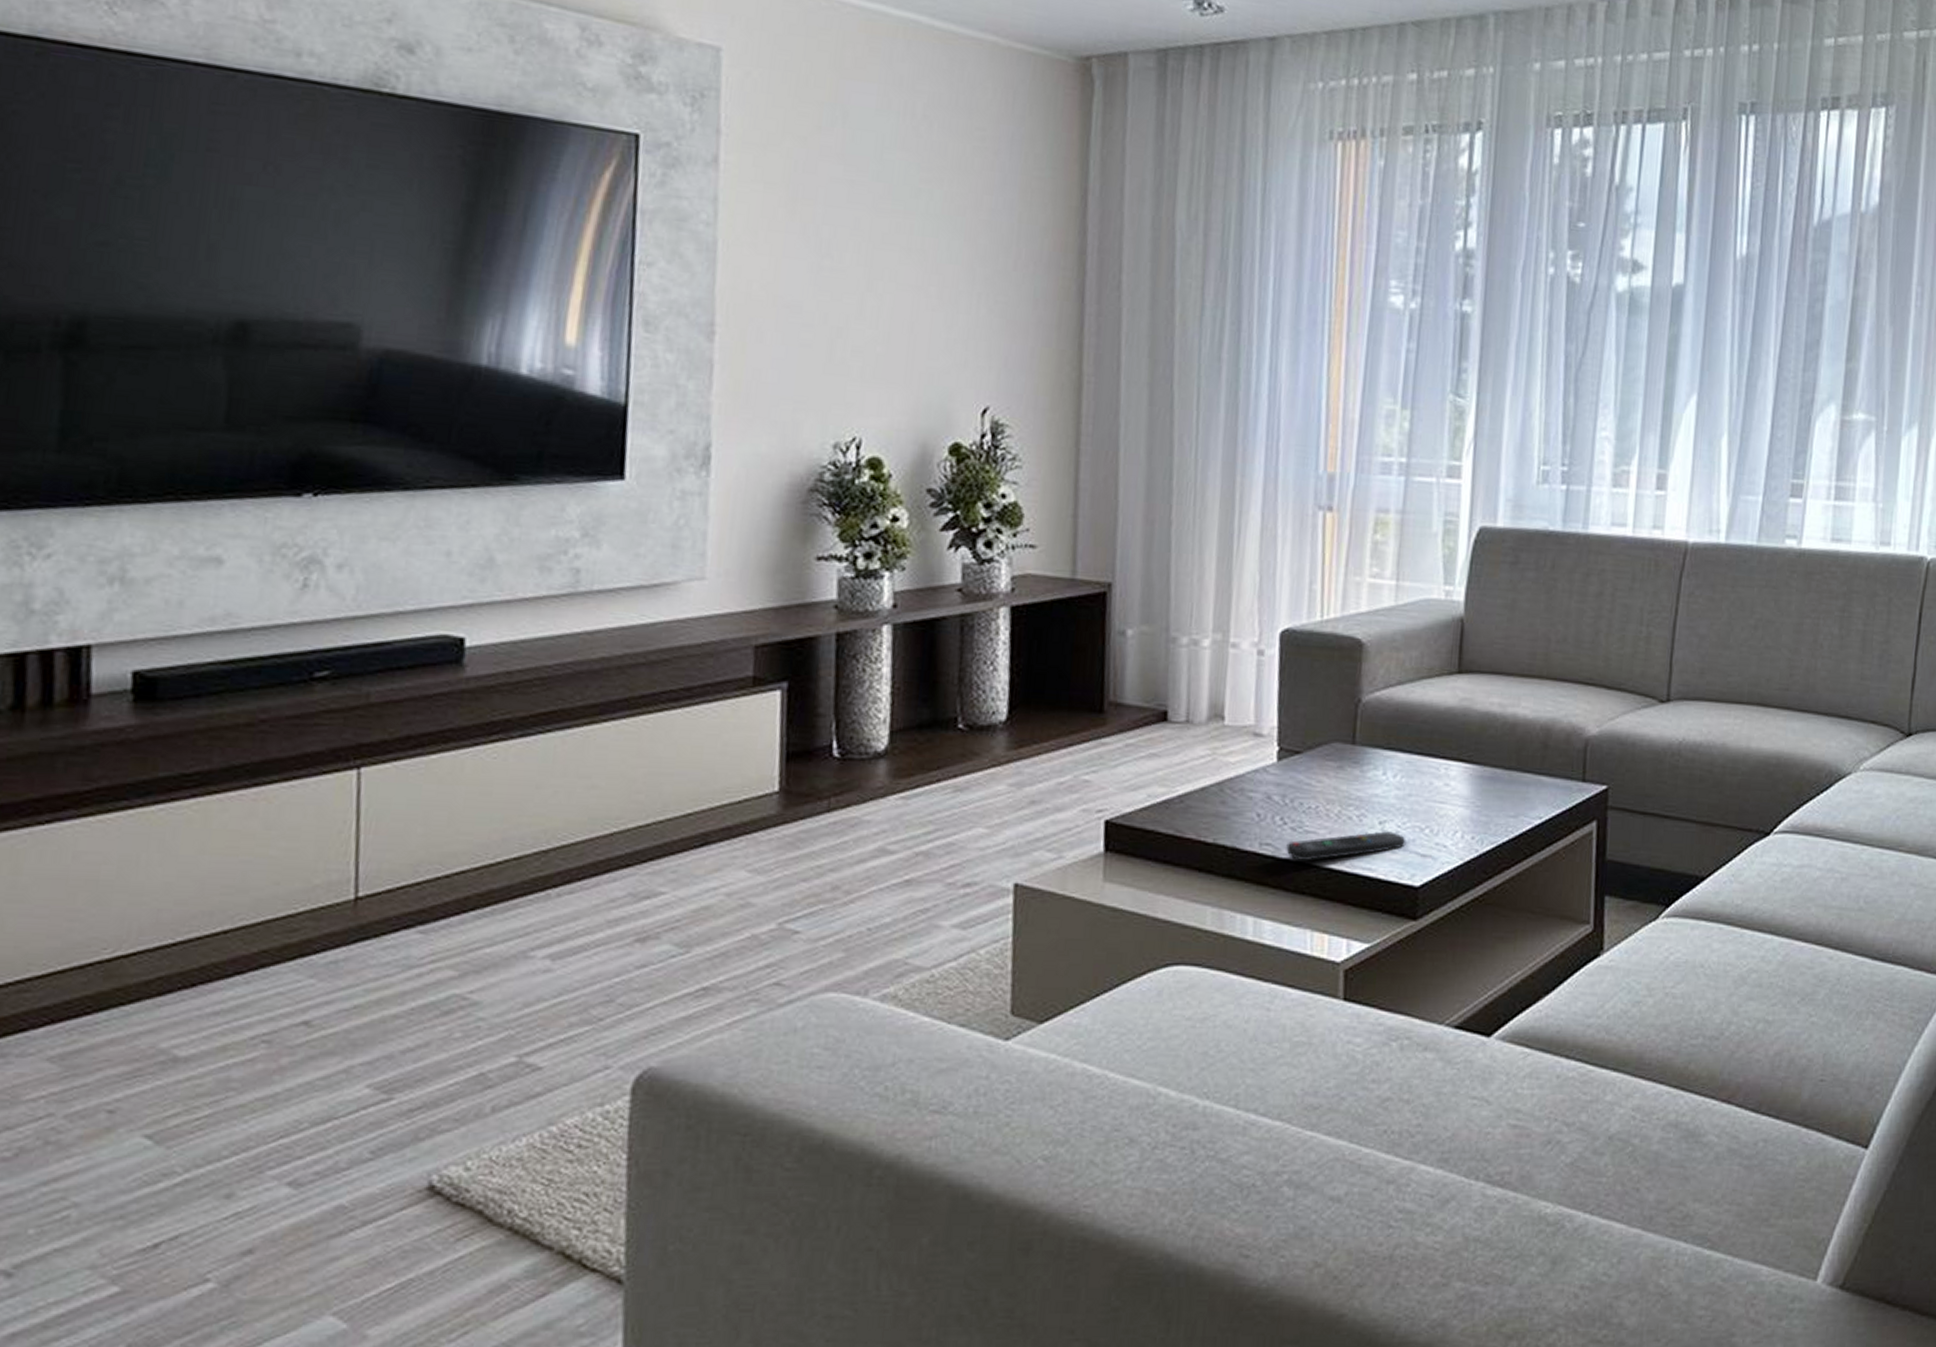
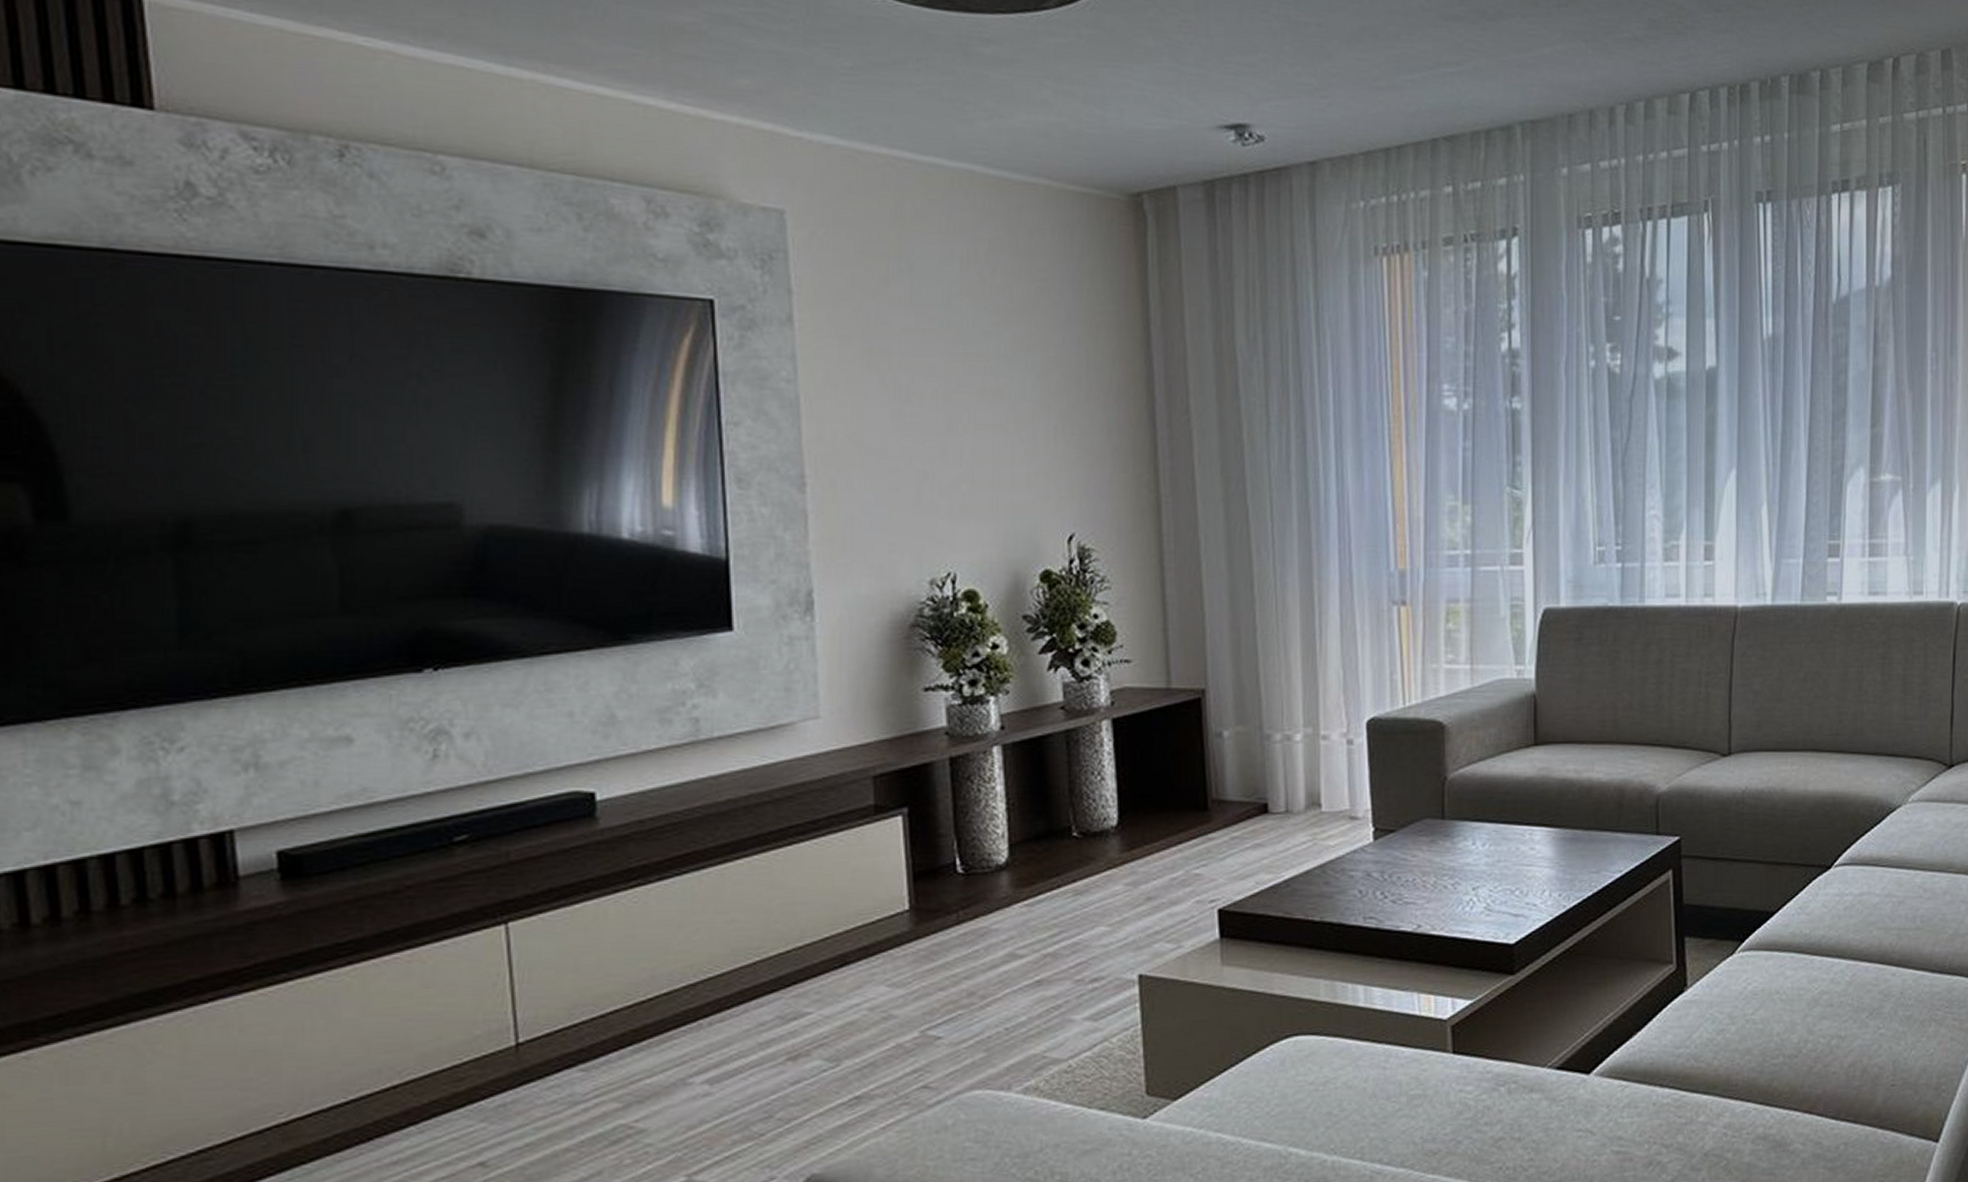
remote control: present [1286,831,1406,862] -> none [1388,896,1499,931]

